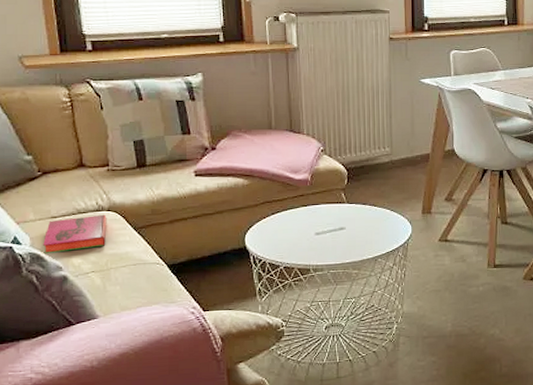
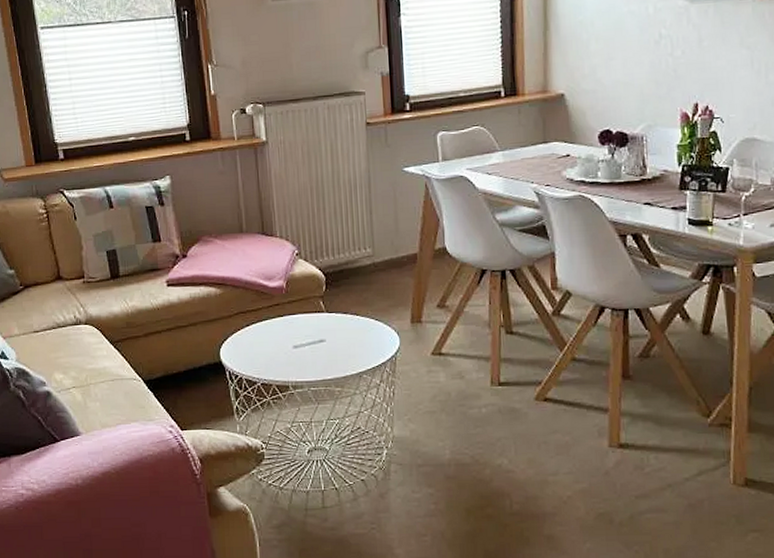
hardback book: present [43,214,107,254] -> none [27,328,85,369]

